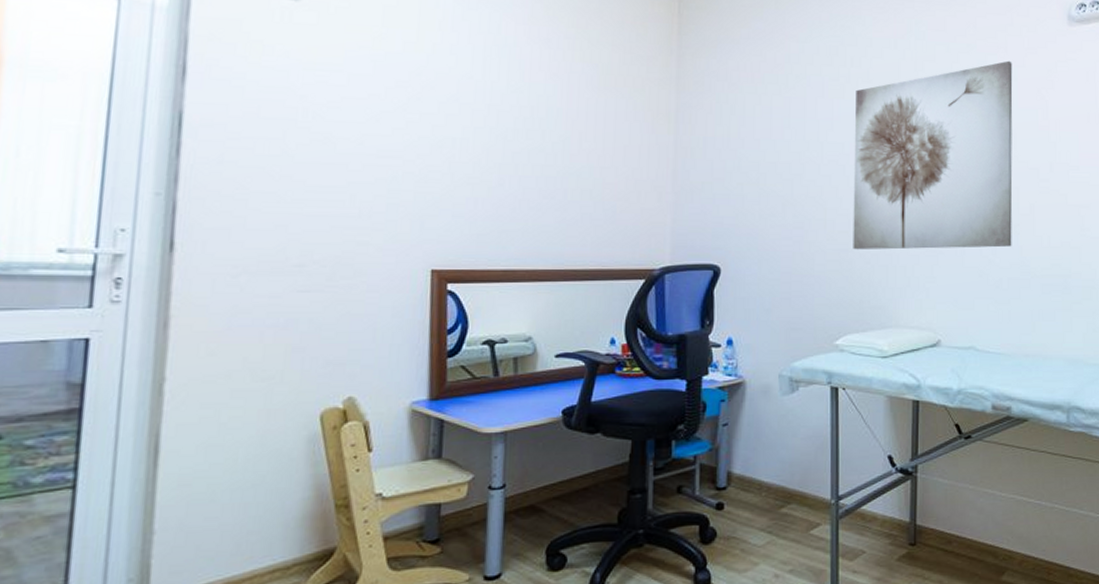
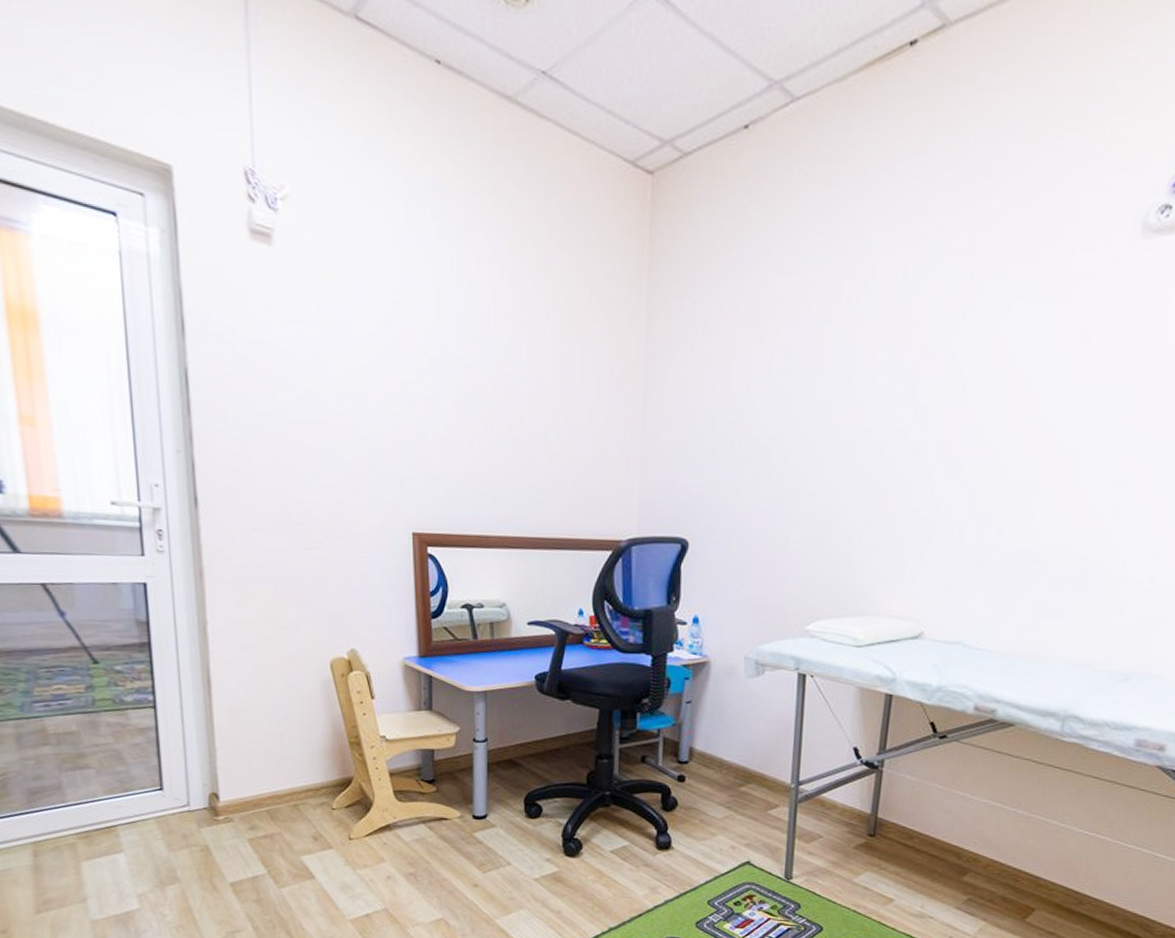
wall art: present [853,60,1013,250] -> none [833,290,1055,530]

